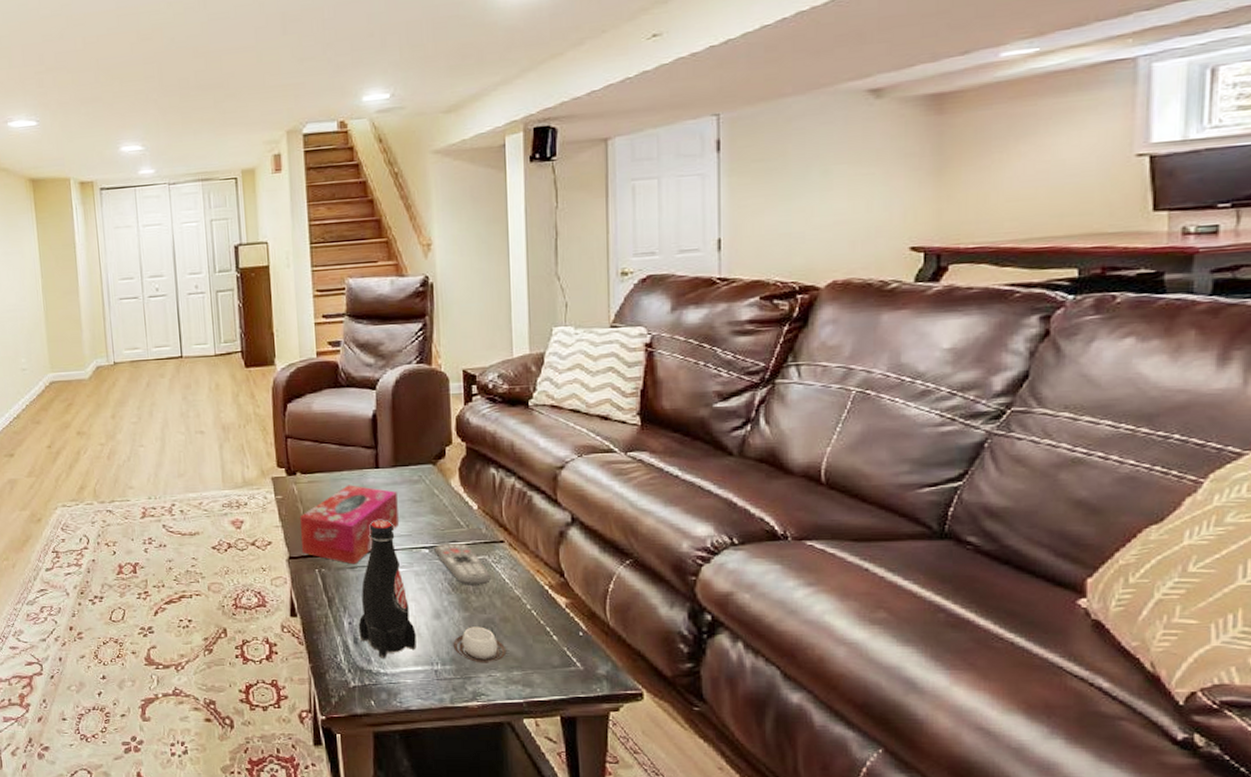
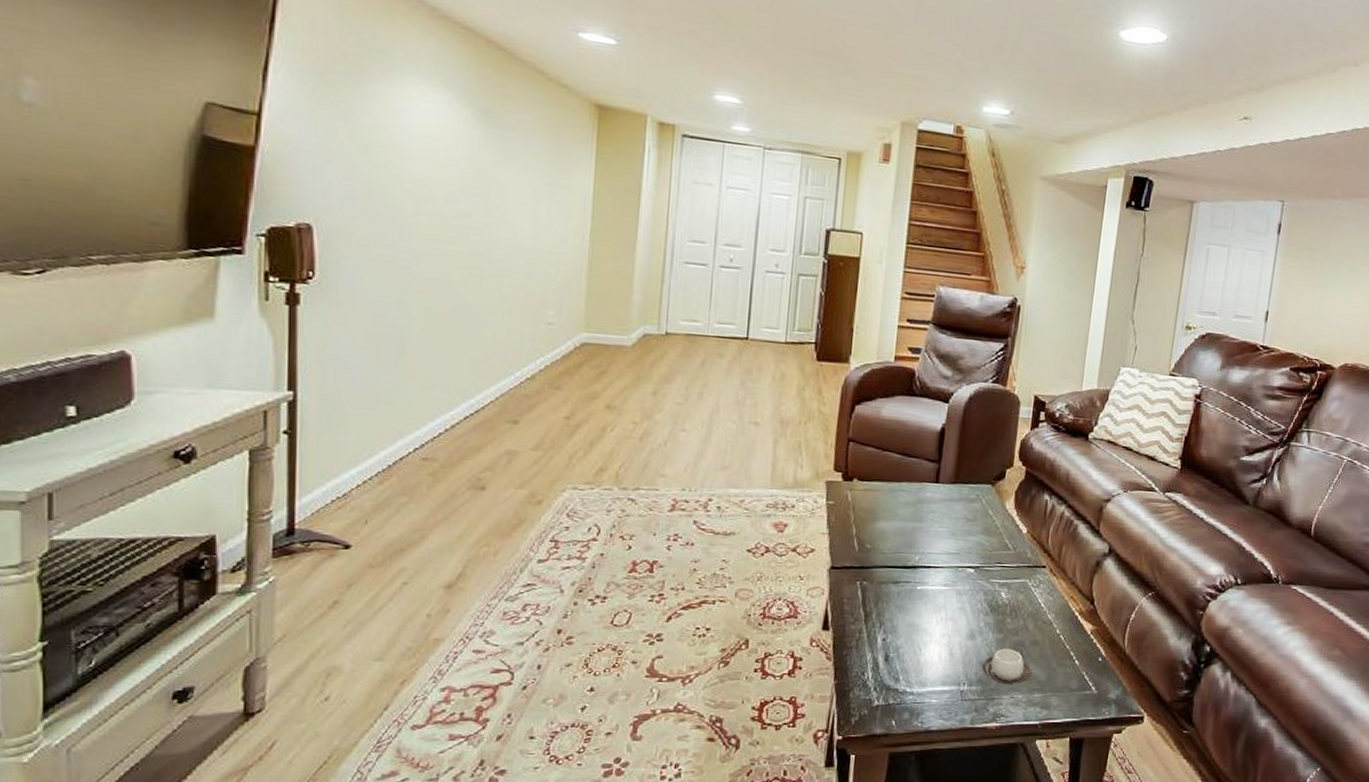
tissue box: present [299,485,399,565] -> none [845,497,953,580]
bottle: present [358,520,417,658] -> none [890,536,949,677]
remote control: present [434,544,491,585] -> none [979,565,1028,608]

